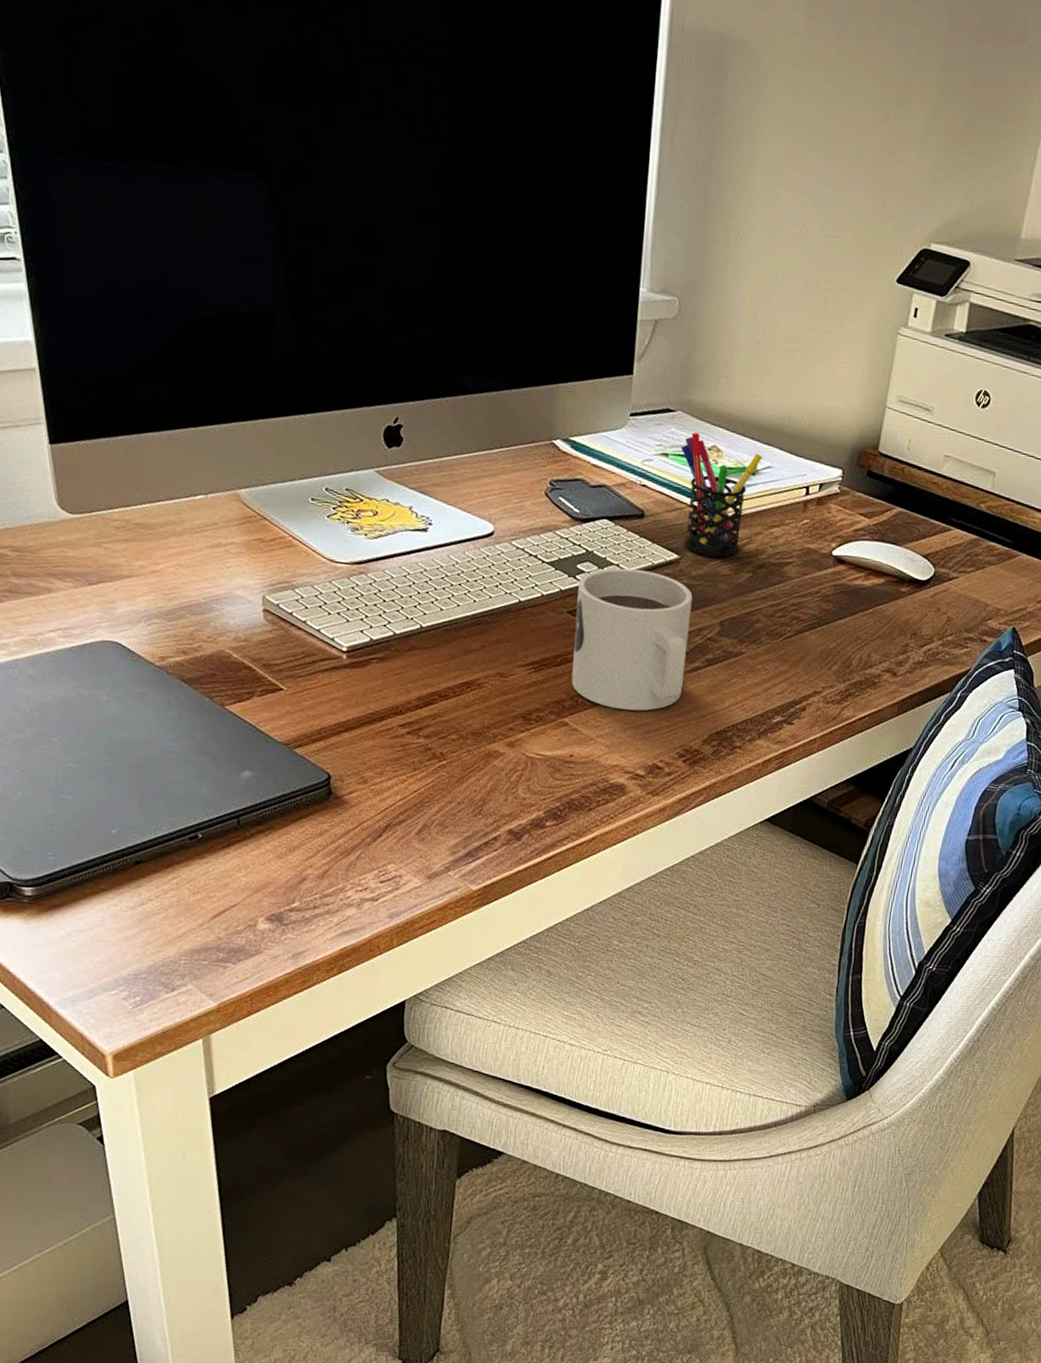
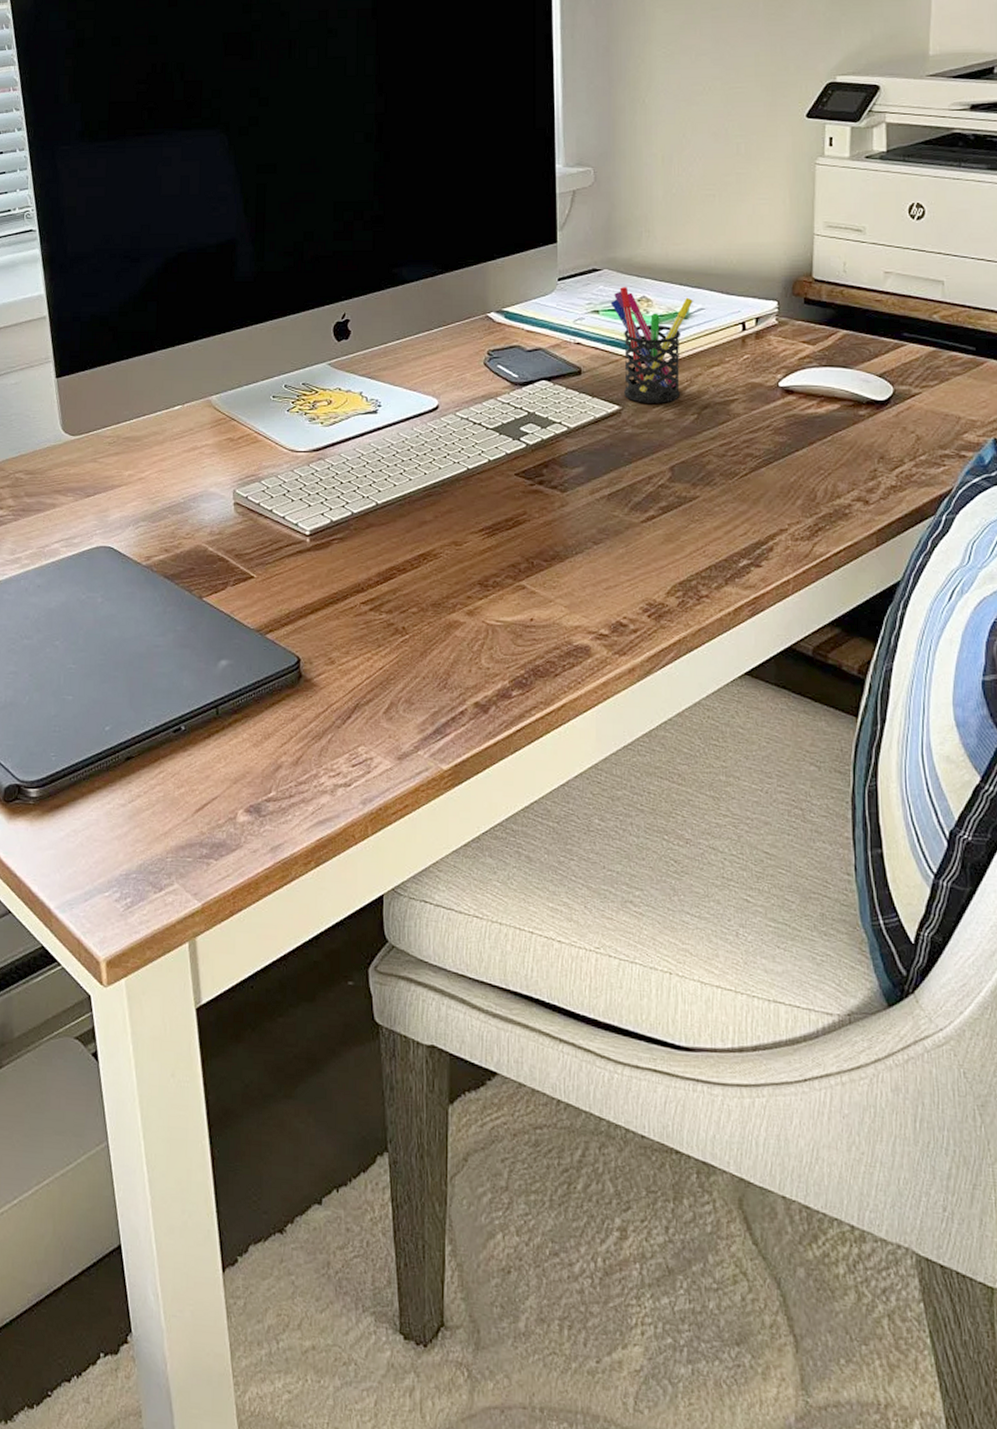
mug: present [571,568,693,711] -> none [523,425,639,567]

